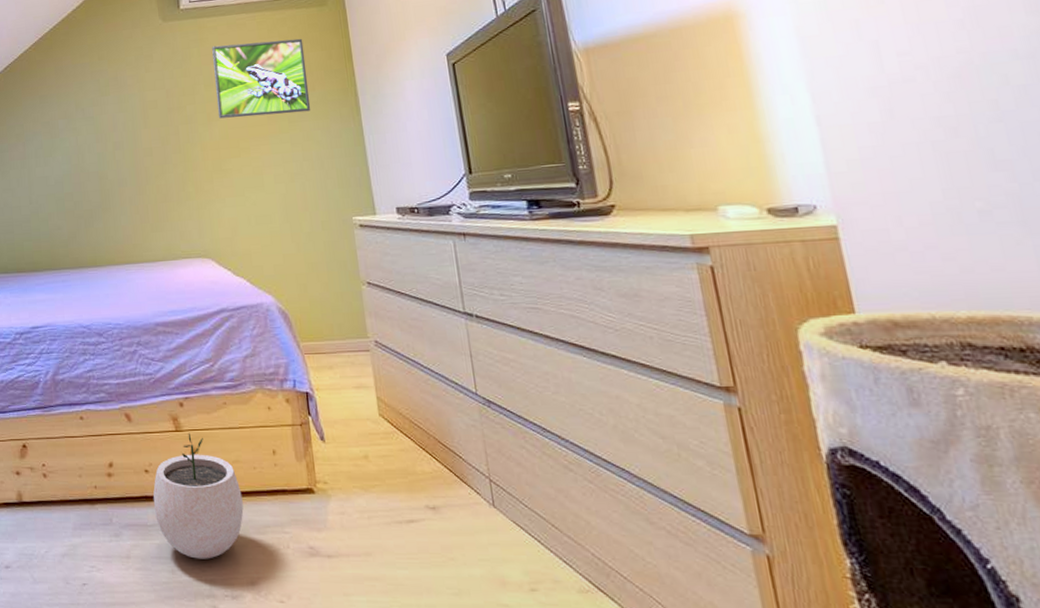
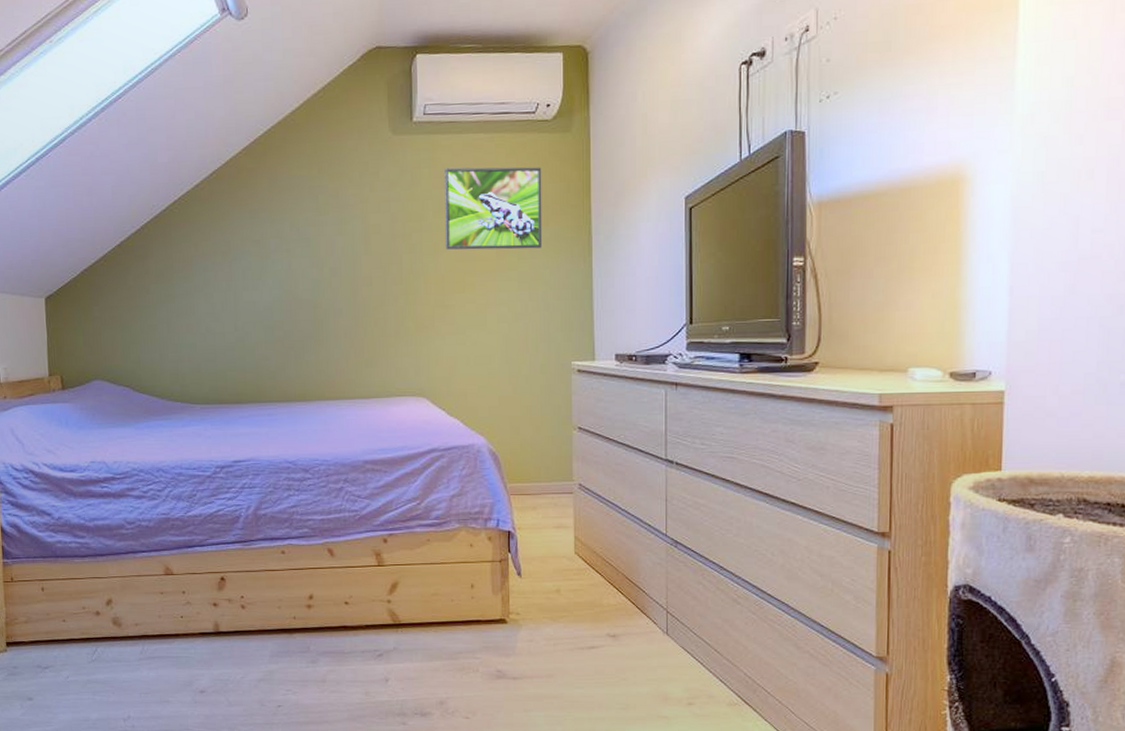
plant pot: present [153,433,244,559] -> none [351,568,439,682]

